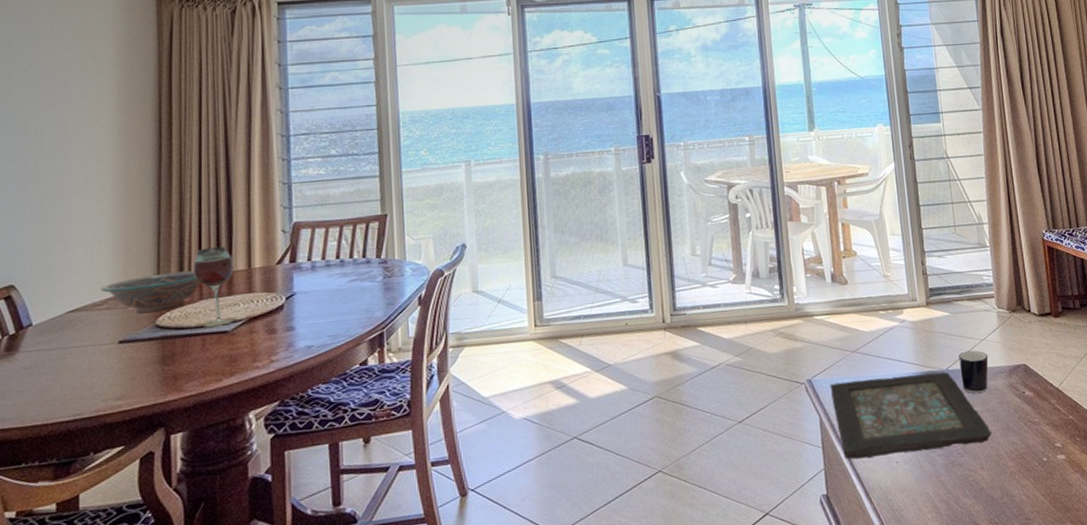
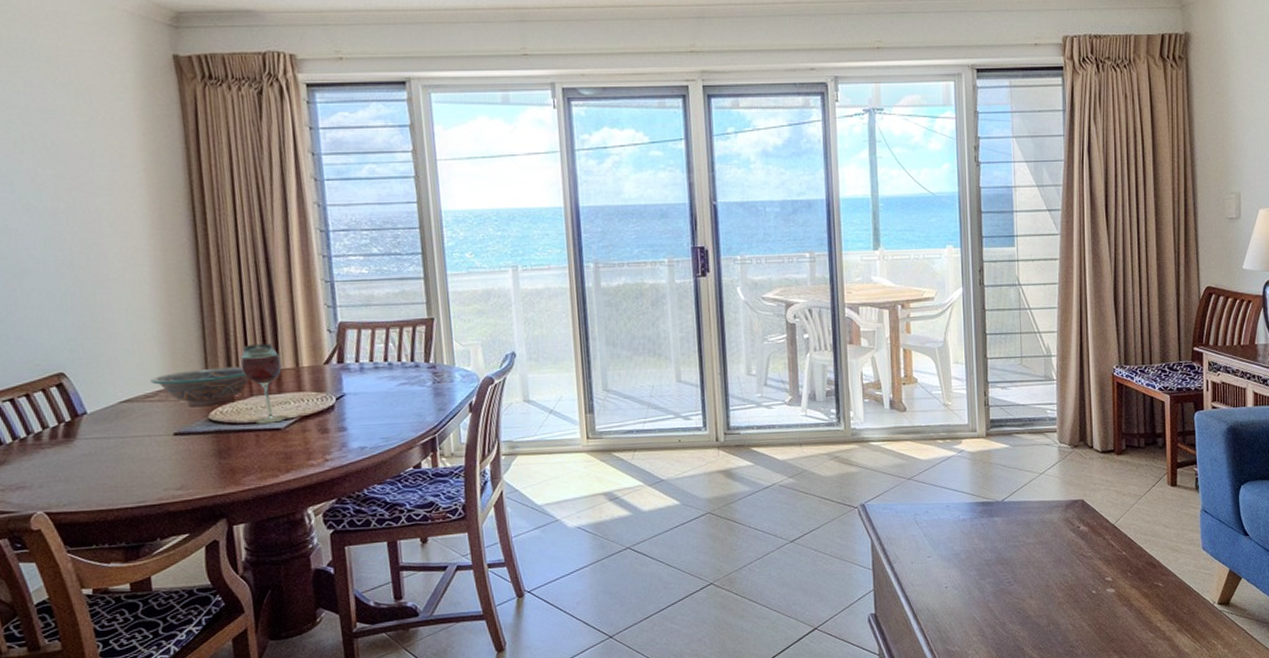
decorative tray: present [830,371,993,459] -> none [883,503,1044,583]
mug: present [958,350,989,394] -> none [1015,483,1046,526]

